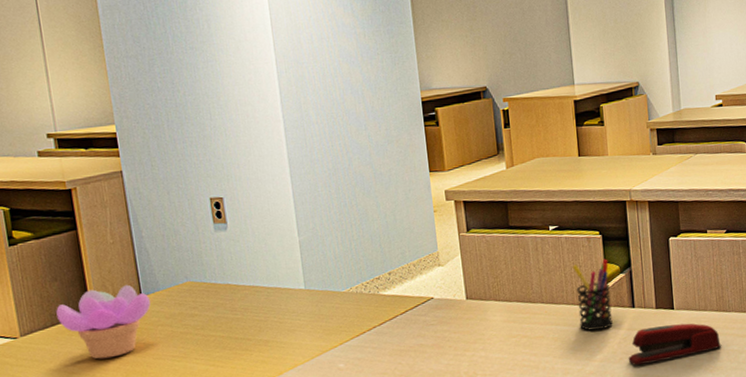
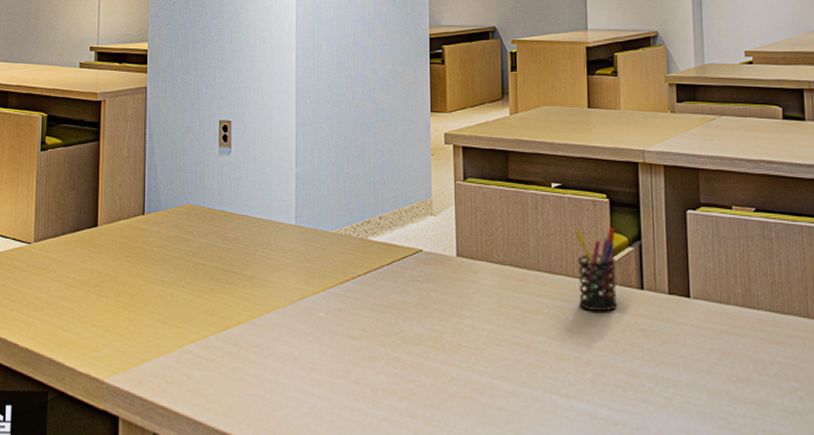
succulent plant: present [56,284,151,359] -> none [68,200,151,275]
stapler: present [628,323,722,366] -> none [633,317,748,362]

